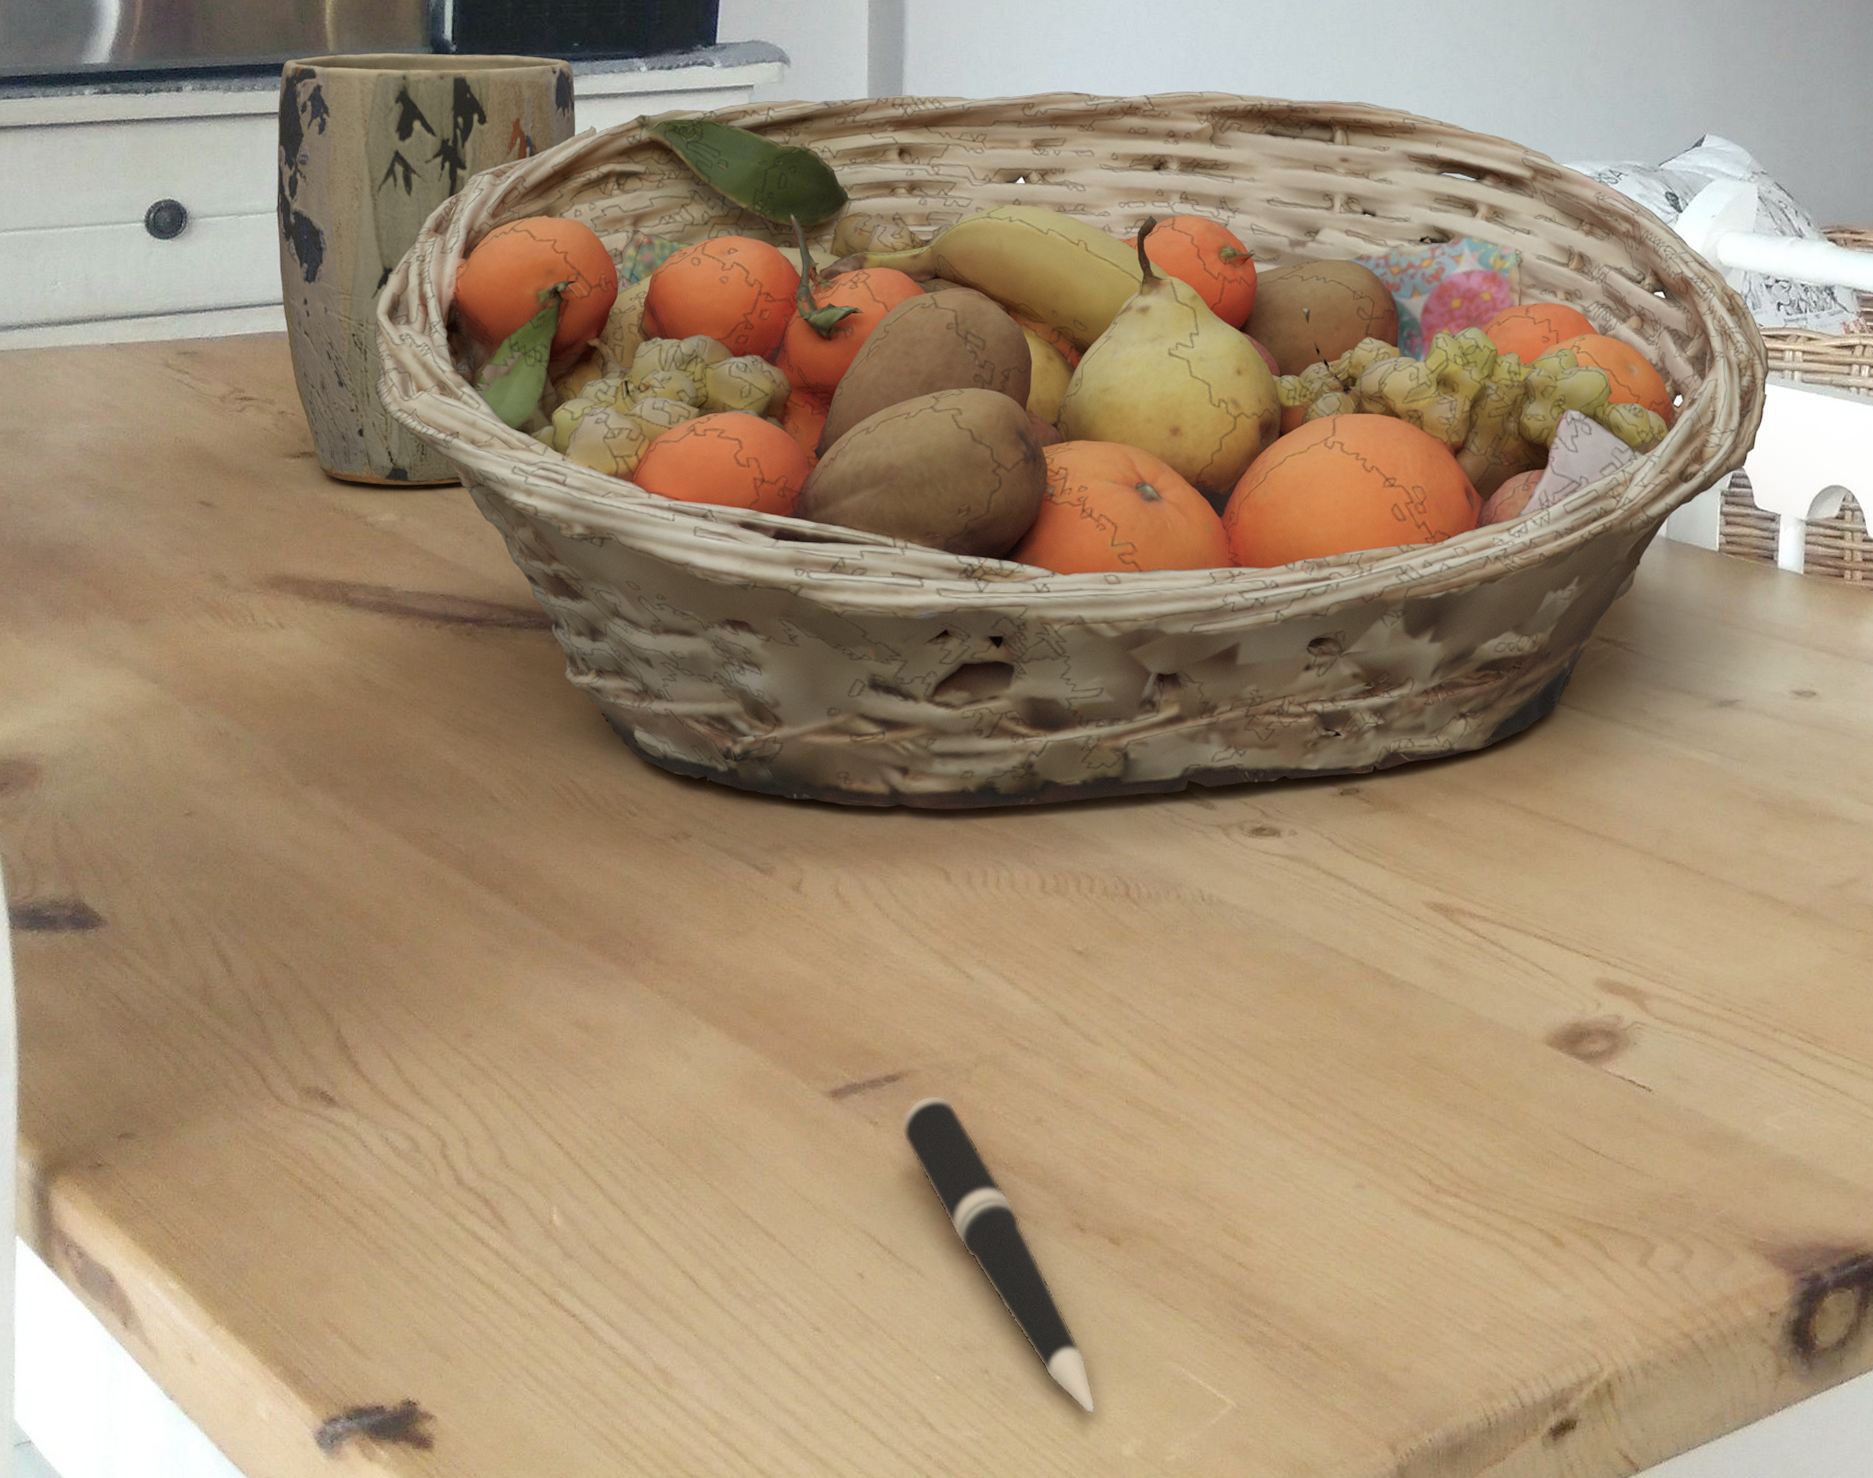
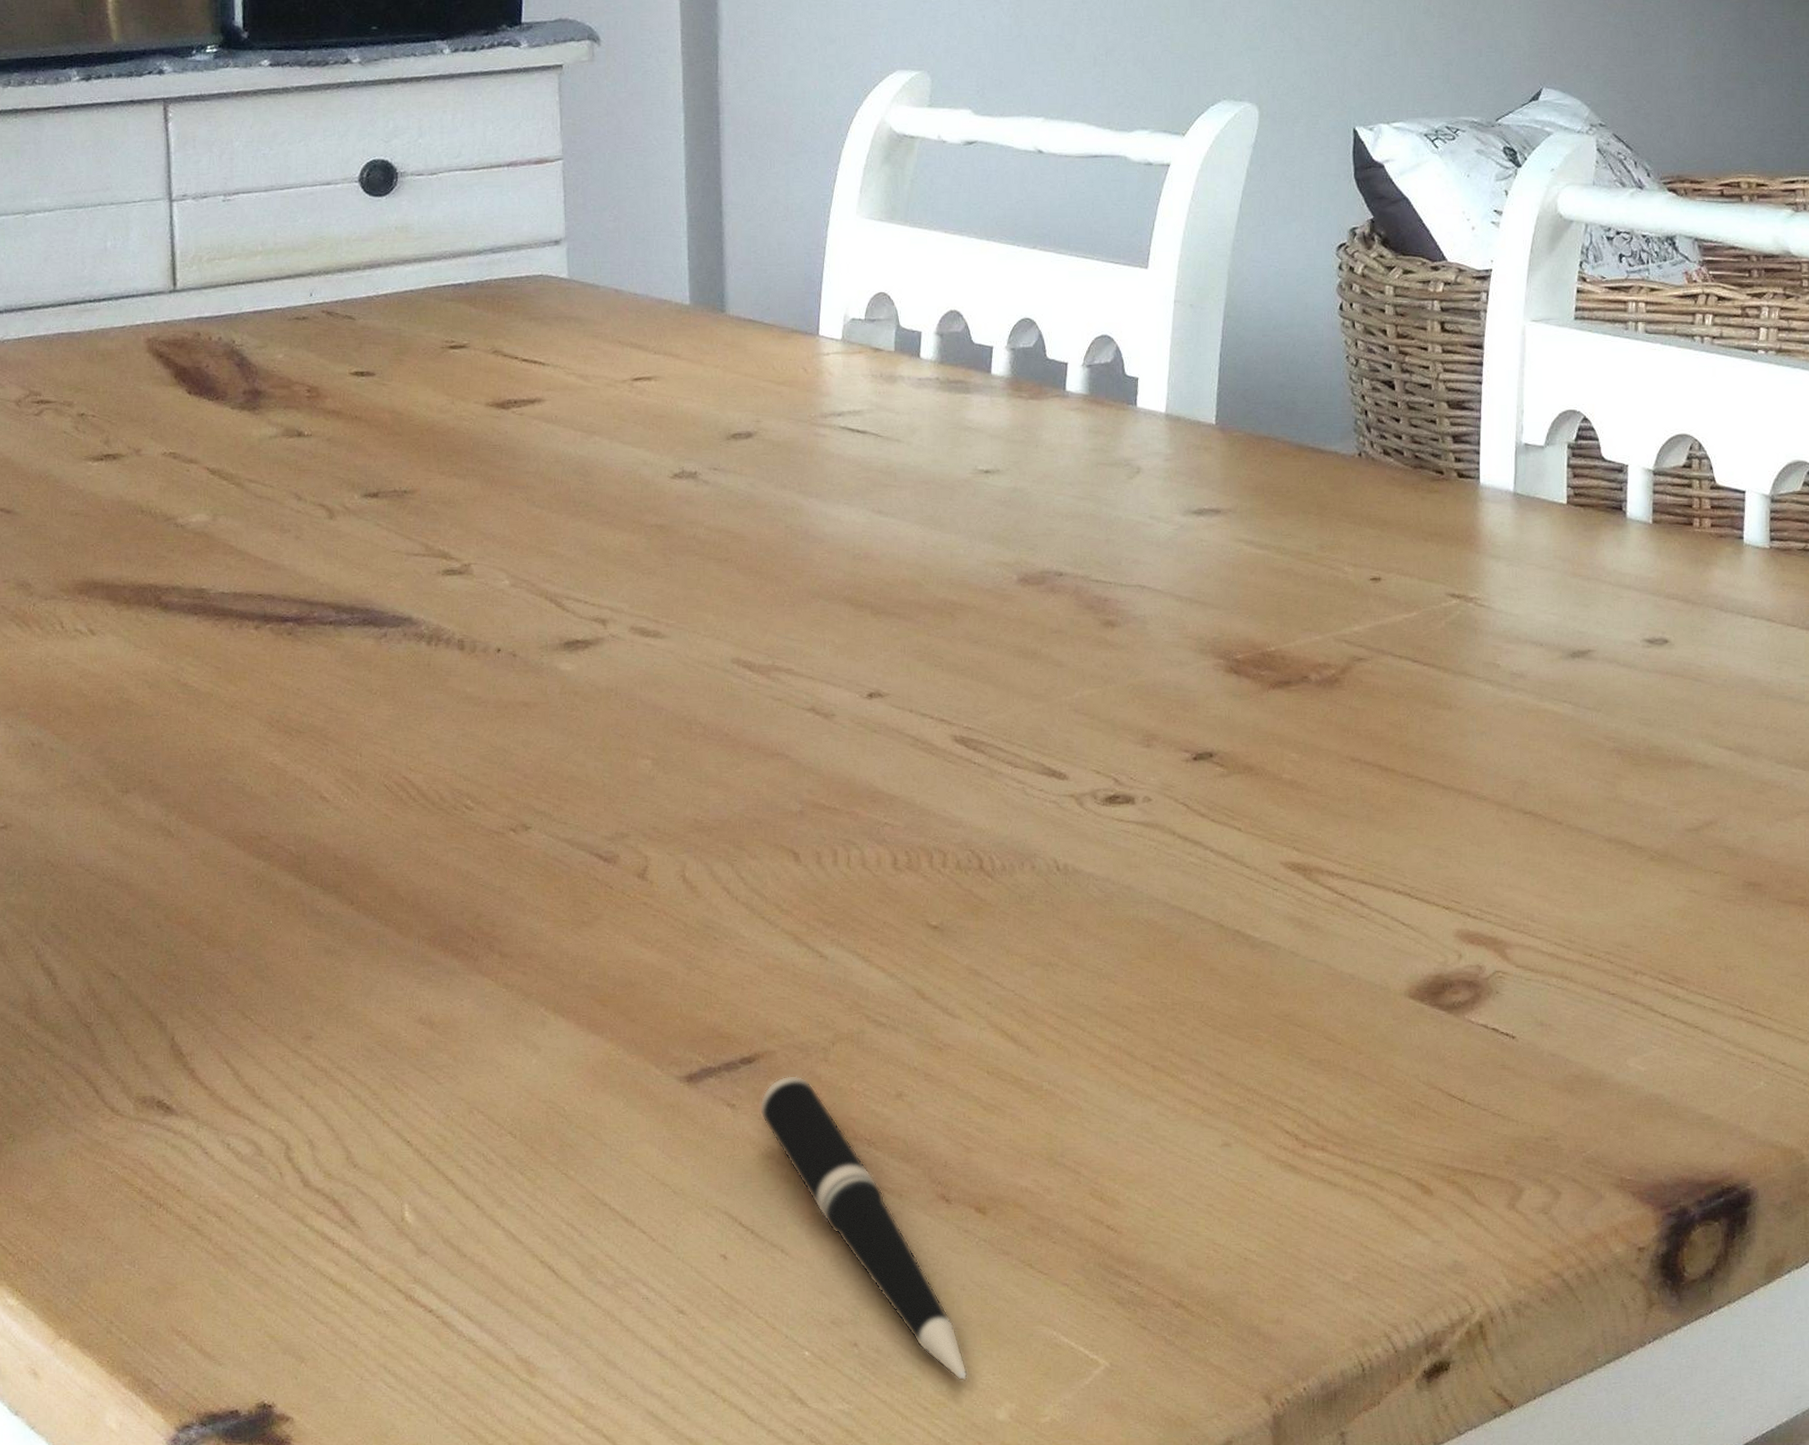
plant pot: present [276,52,576,486] -> none [62,40,378,485]
fruit basket: present [374,91,1770,810] -> none [175,58,1613,791]

